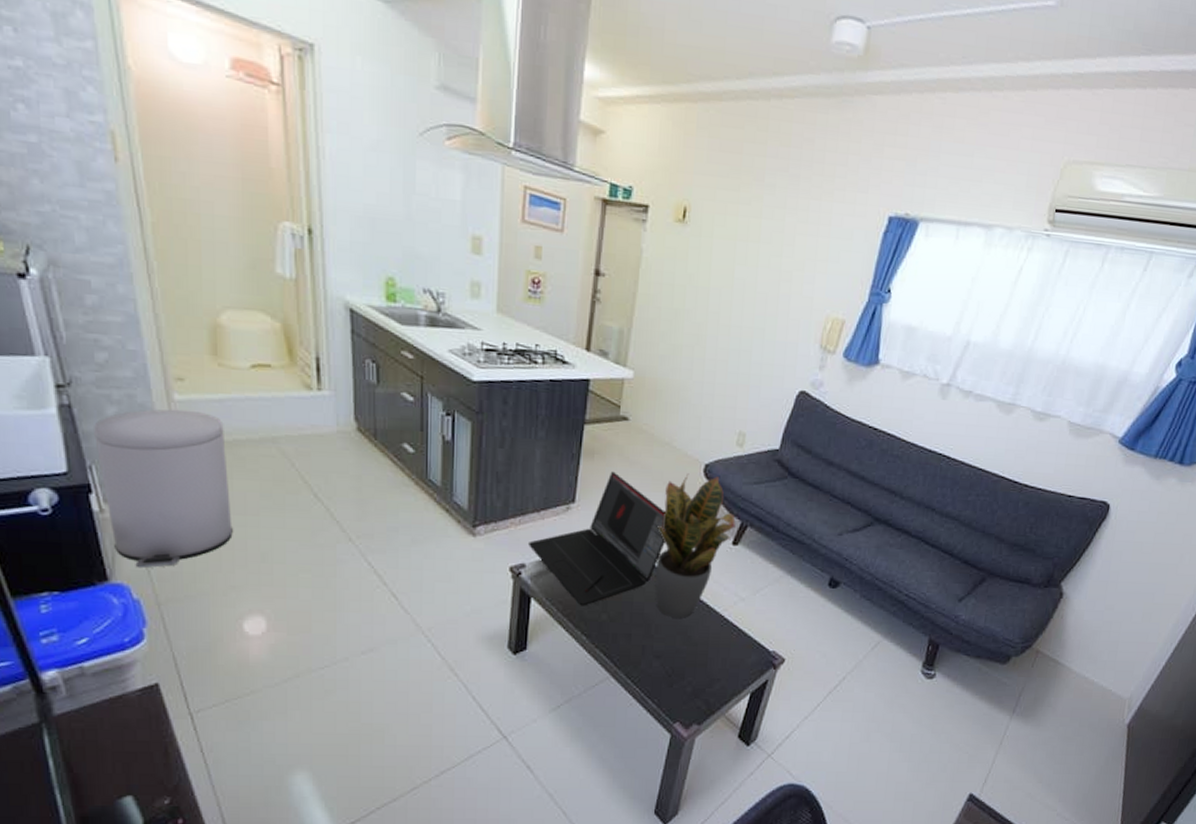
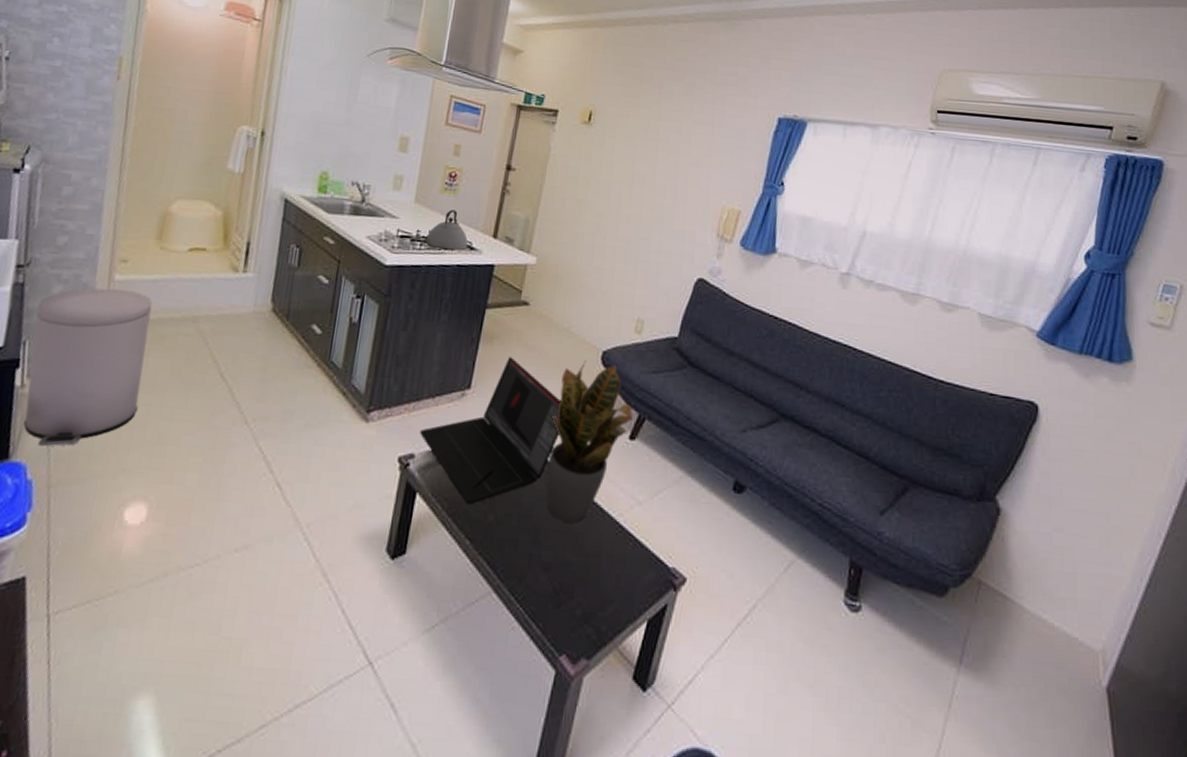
kettle: none [514,320,560,365] -> present [425,209,468,251]

